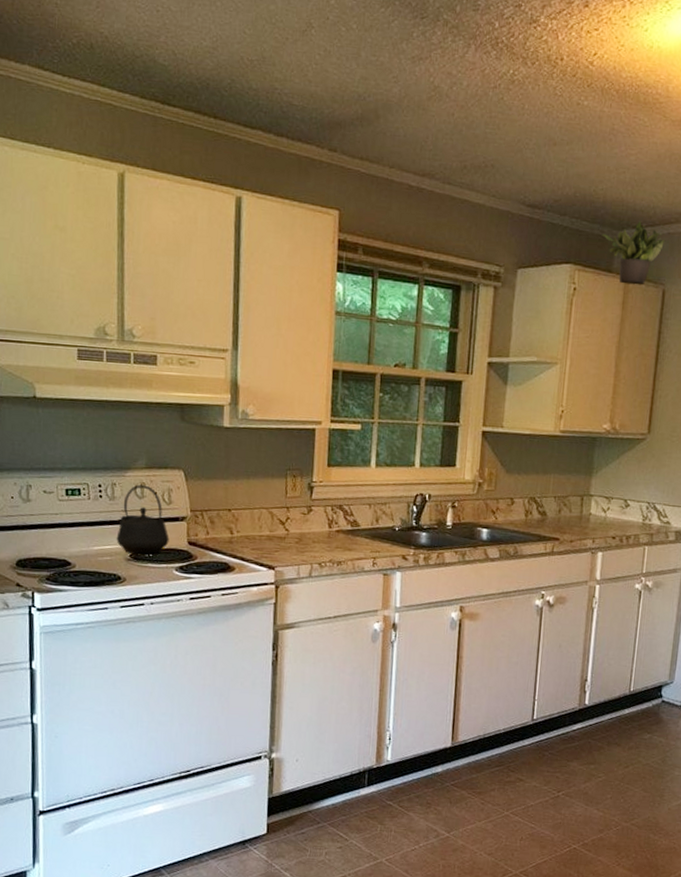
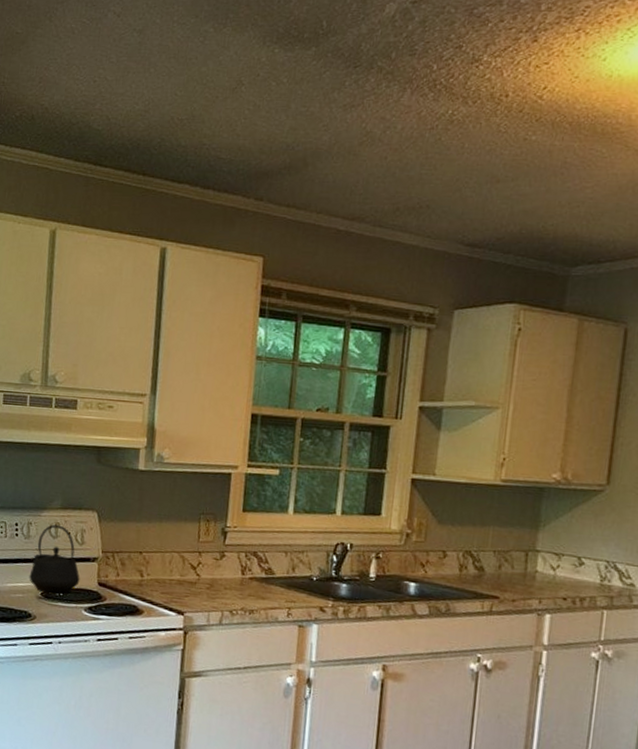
potted plant: present [600,221,666,285] -> none [550,256,628,324]

